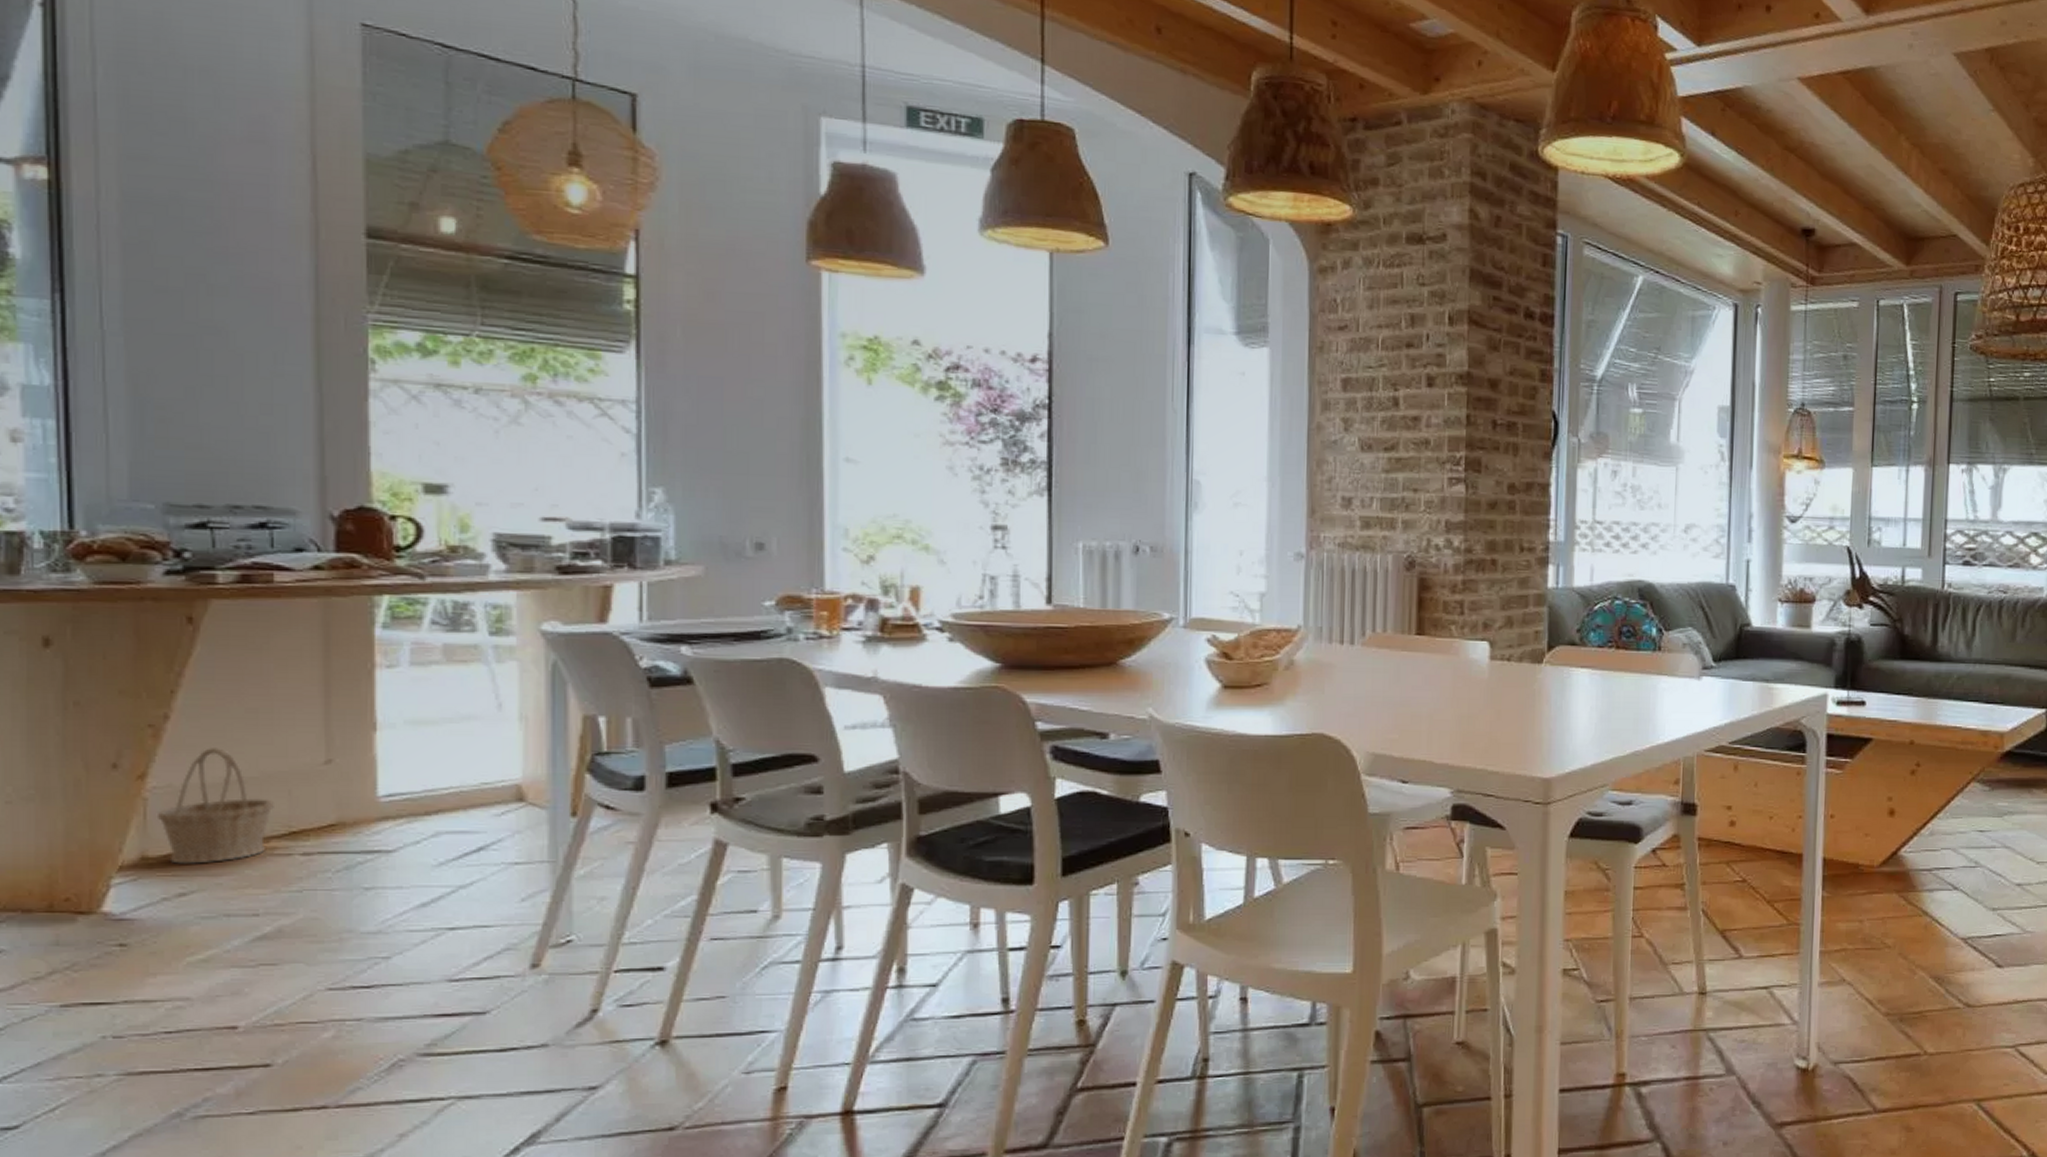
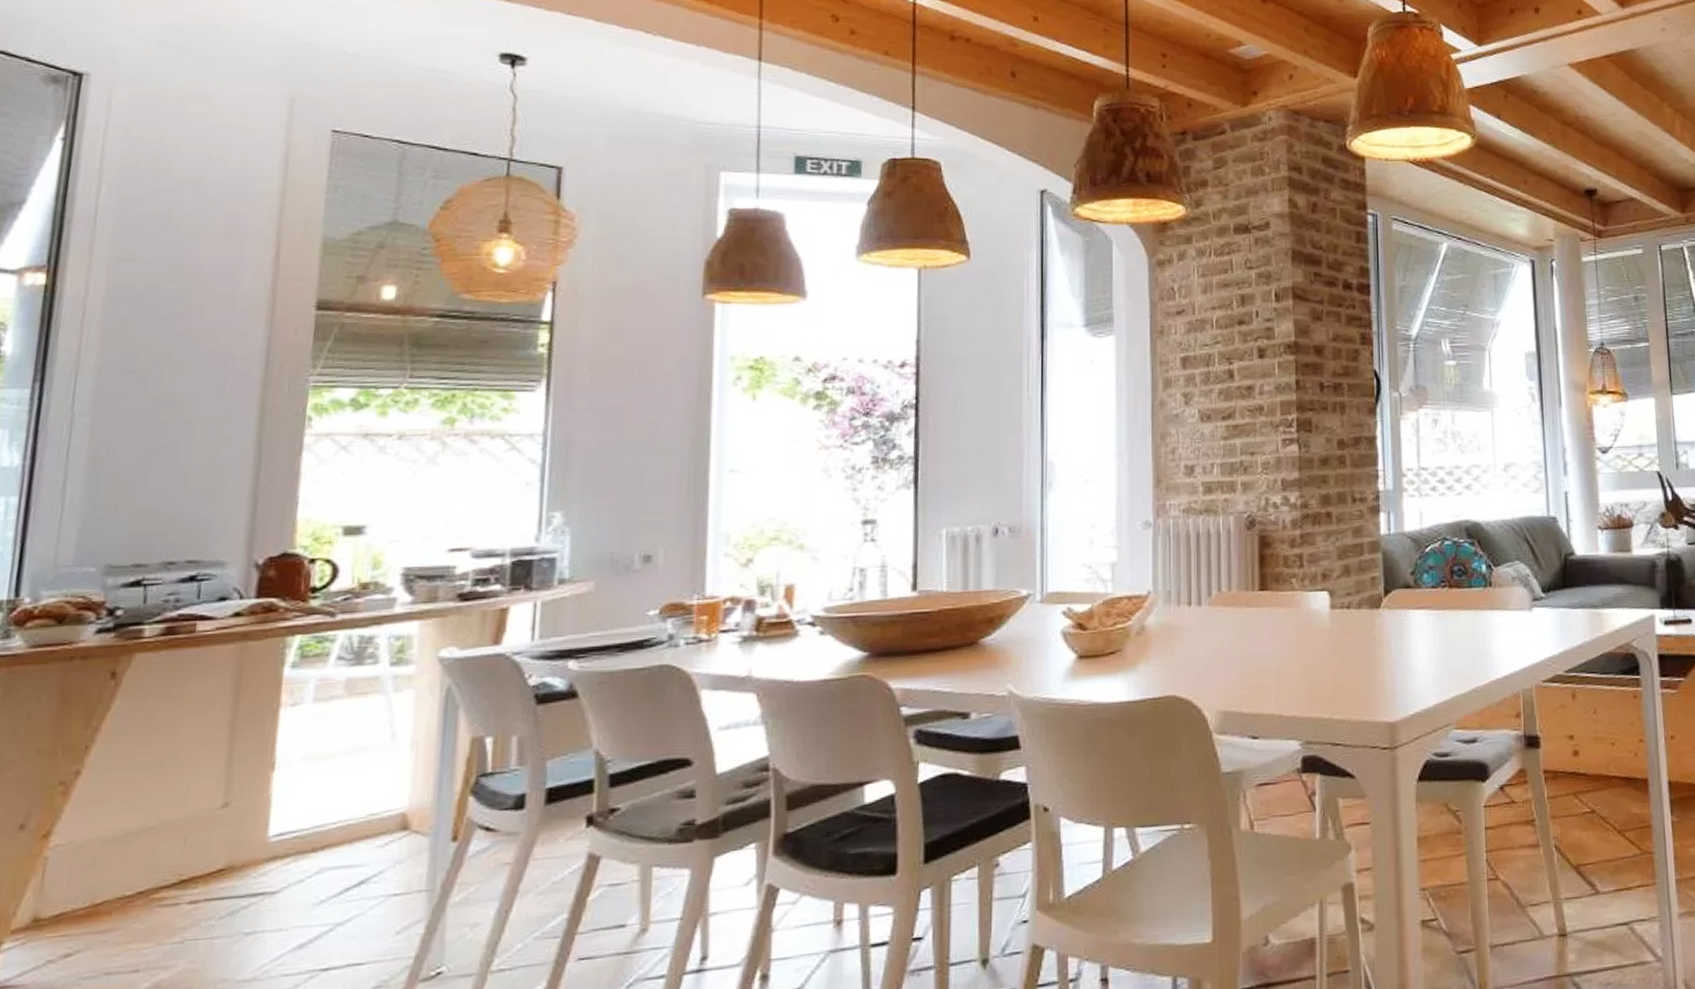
basket: present [158,748,274,864] -> none [55,800,168,924]

